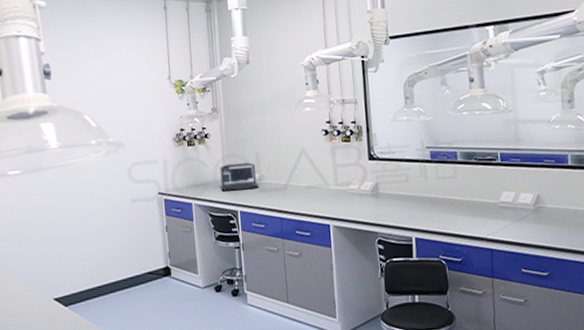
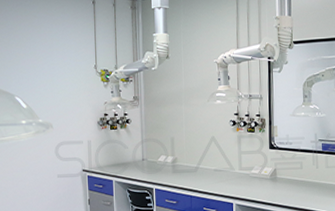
laptop: present [220,162,259,192] -> none [139,146,172,171]

